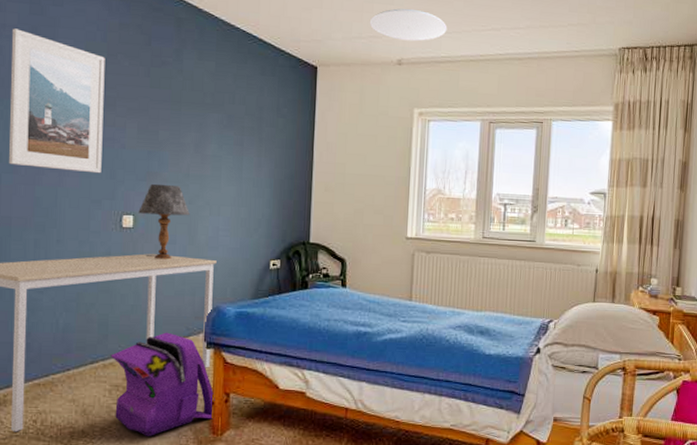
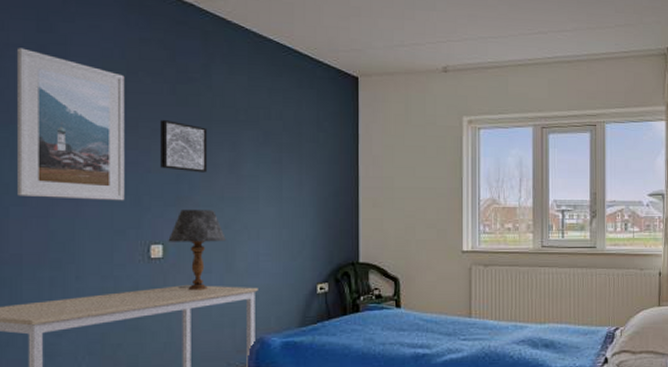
wall art: none [134,100,177,151] -> present [160,120,208,173]
ceiling lamp: present [369,8,447,42] -> none [411,14,493,48]

